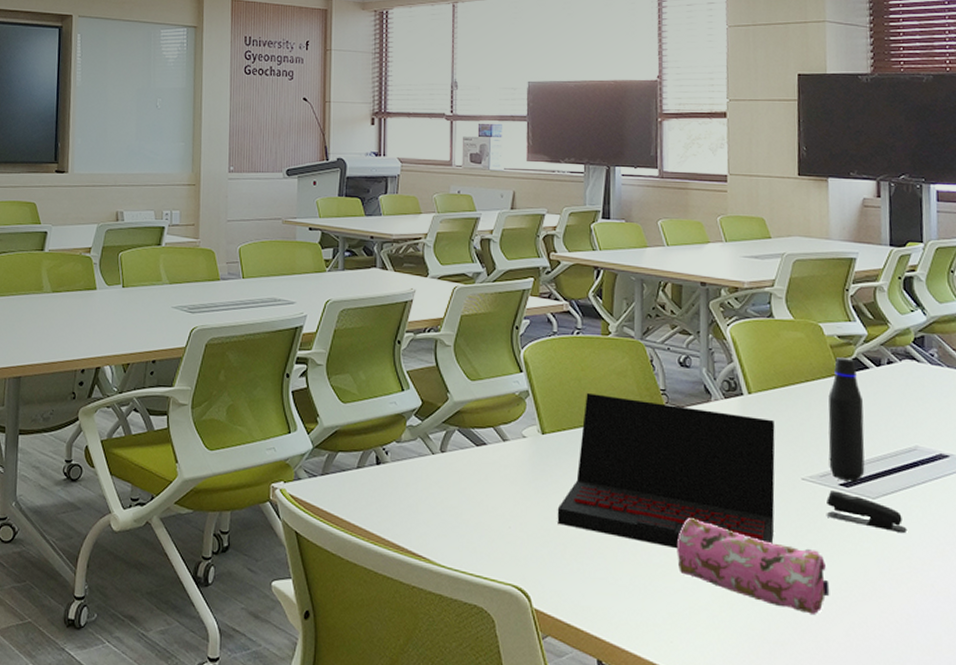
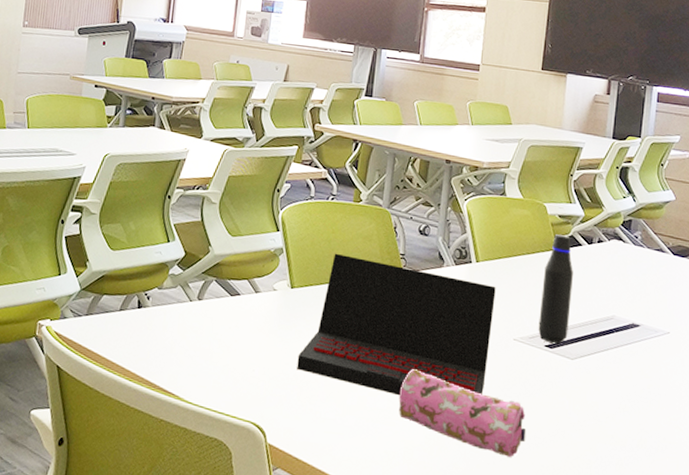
stapler: present [826,491,908,532] -> none [530,351,597,390]

